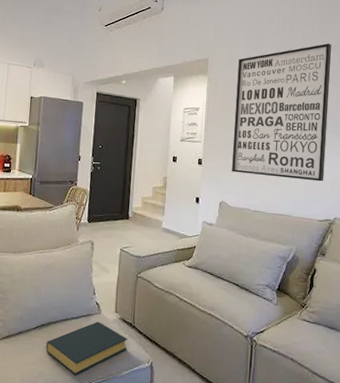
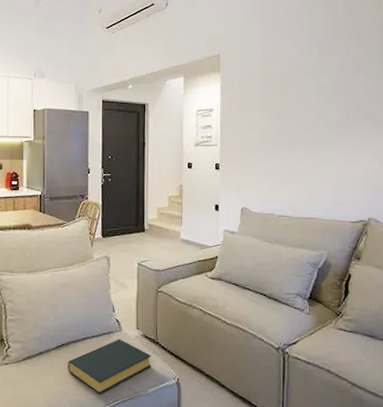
wall art: present [232,43,332,182] -> none [252,26,358,180]

